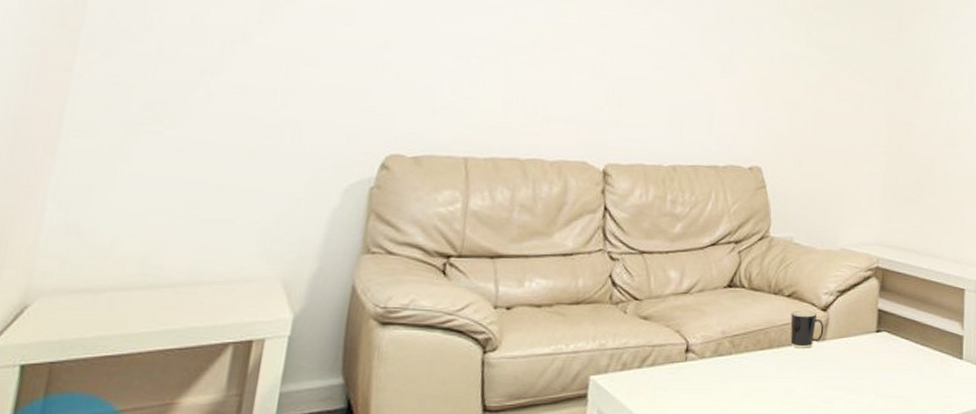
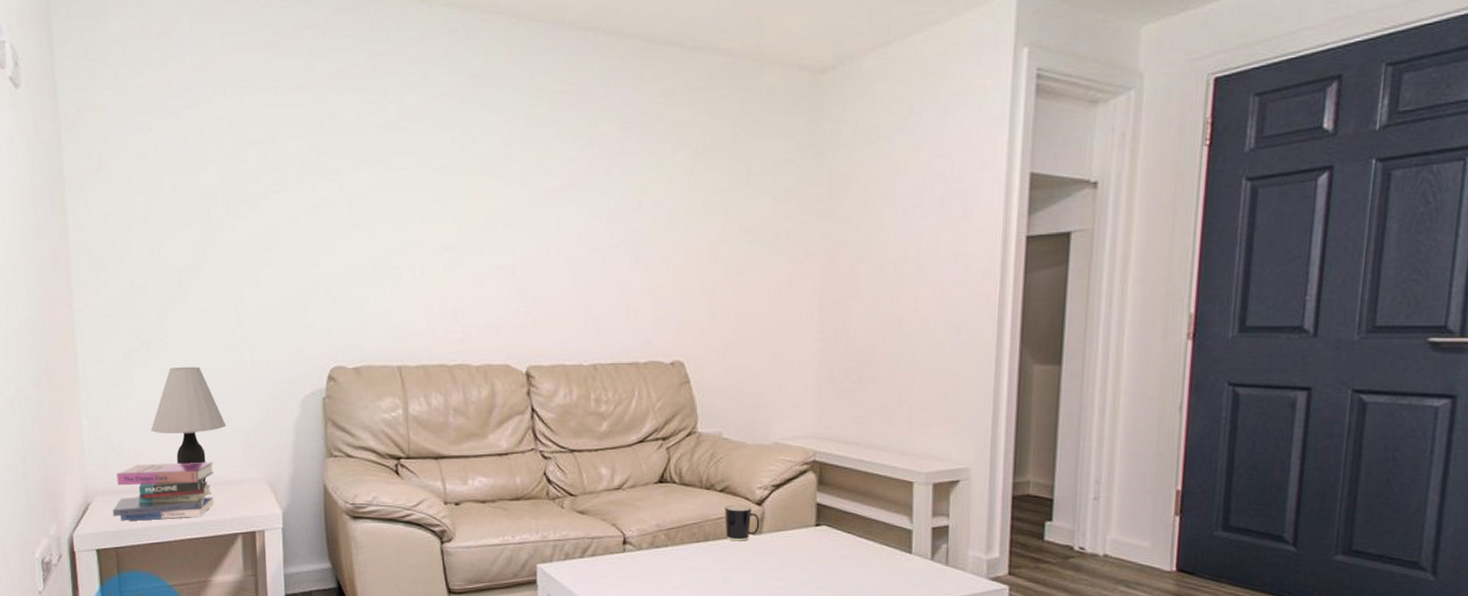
books: none [57,256,215,329] -> present [112,462,214,522]
table lamp: none [140,145,243,281] -> present [151,366,227,482]

